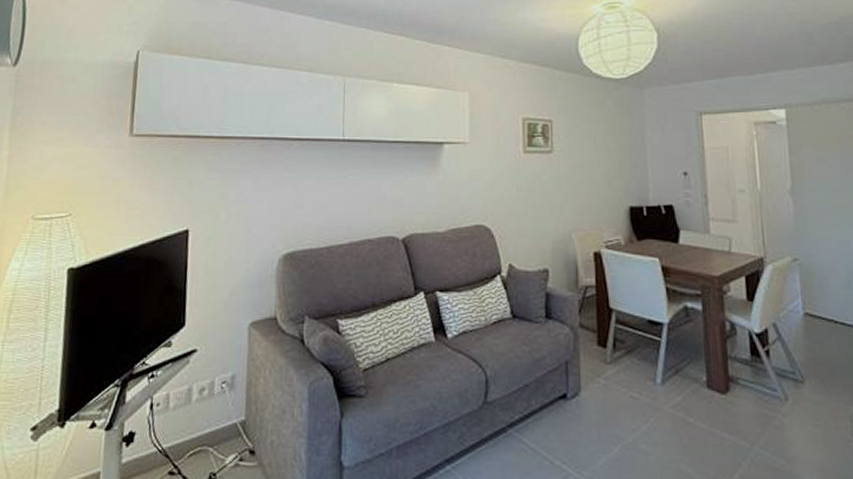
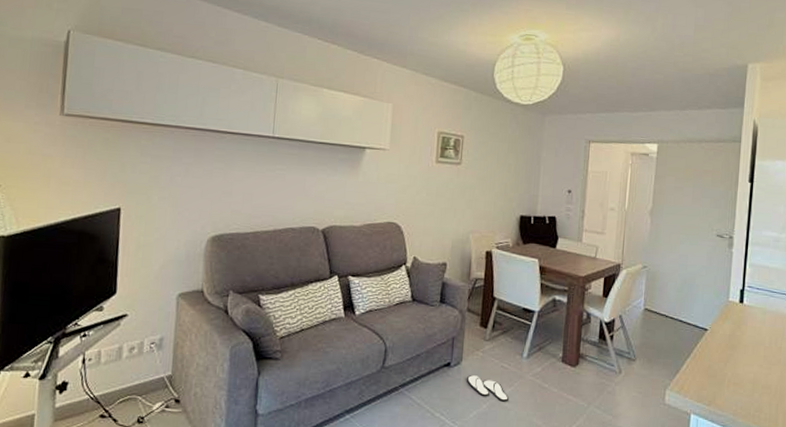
slippers: none [589,409,645,444] -> present [467,375,509,402]

